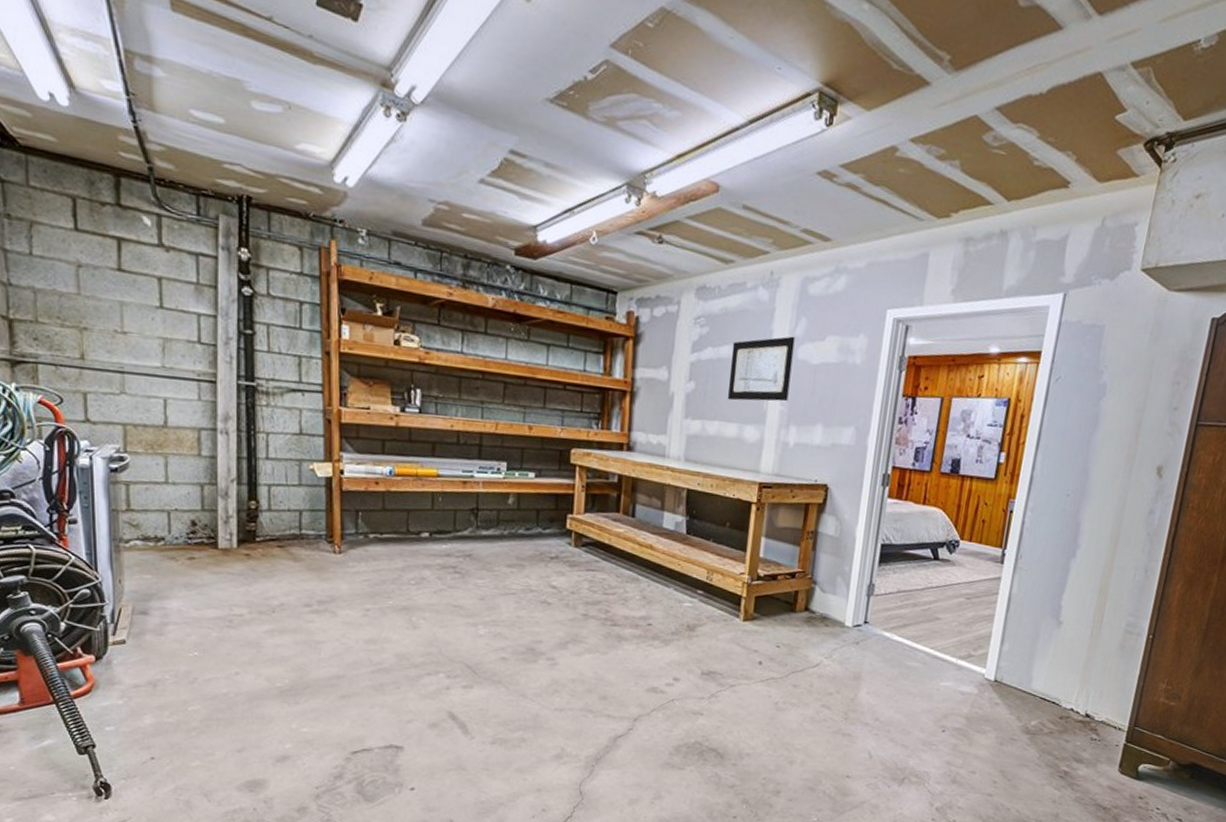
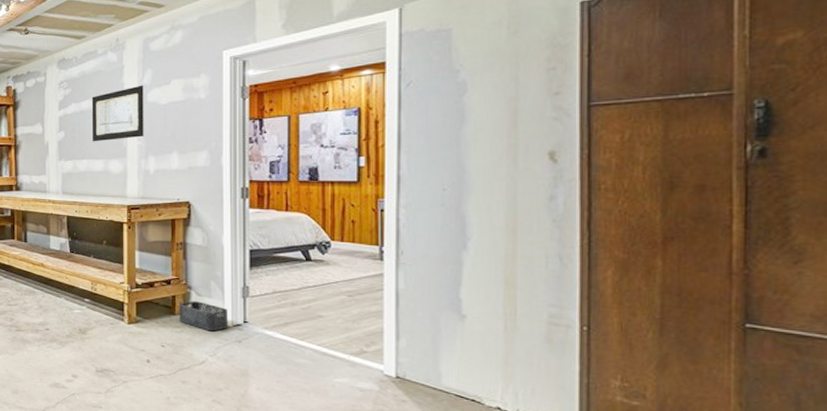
storage bin: none [799,597,850,632] -> present [179,301,229,332]

